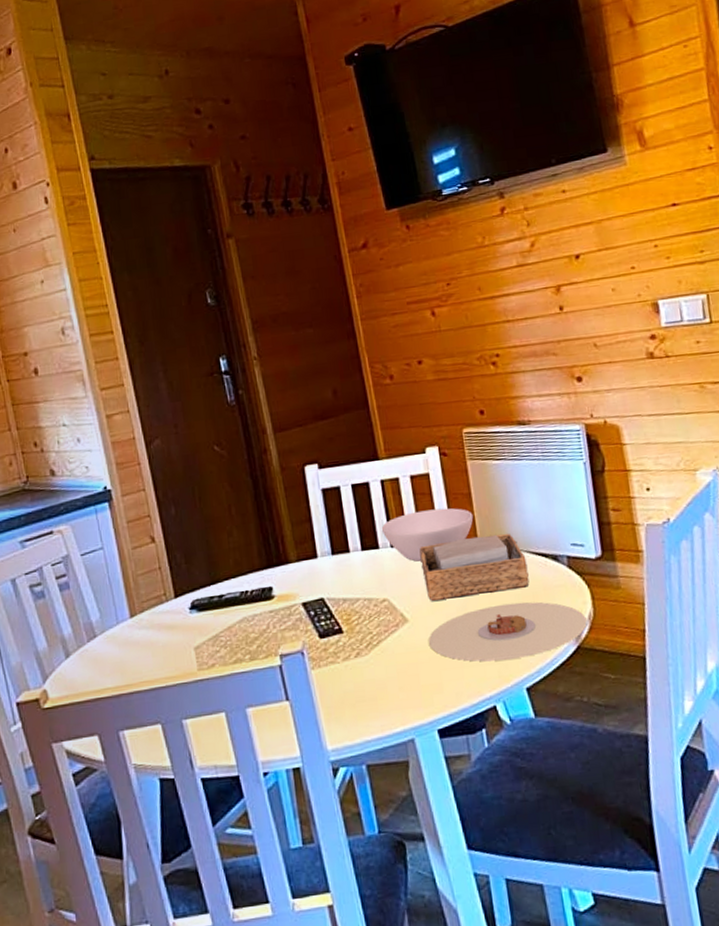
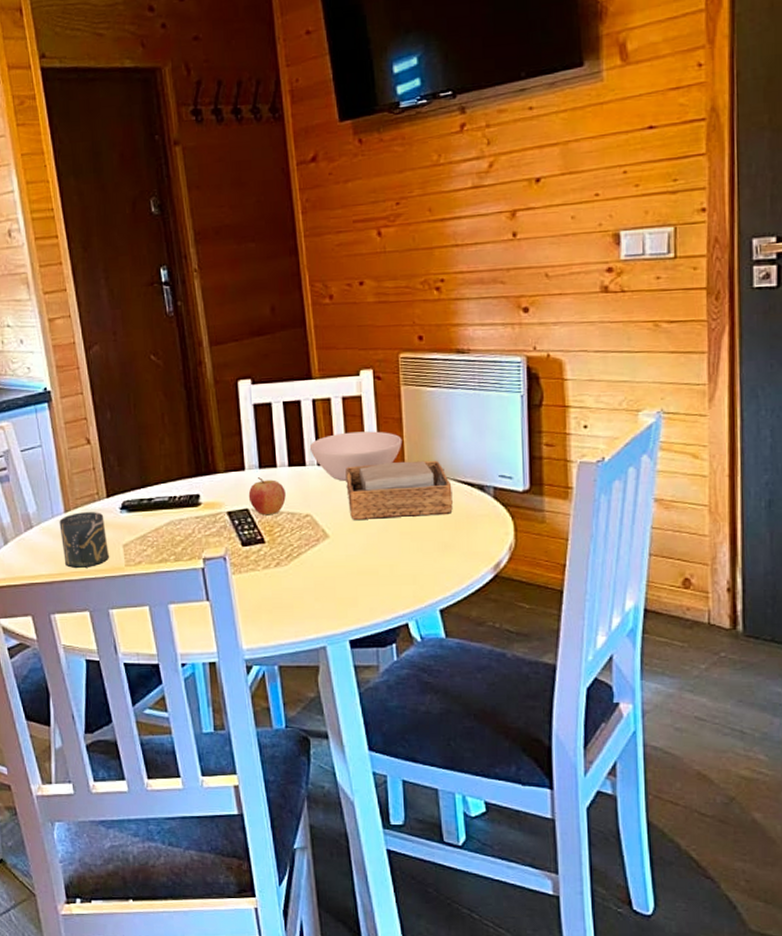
cup: none [125,614,180,678] -> present [59,512,109,568]
fruit: none [322,564,361,603] -> present [248,477,286,514]
plate: present [428,601,587,662] -> none [347,528,507,582]

